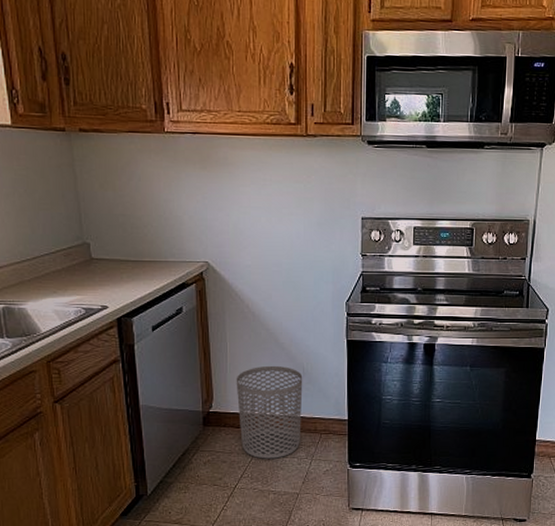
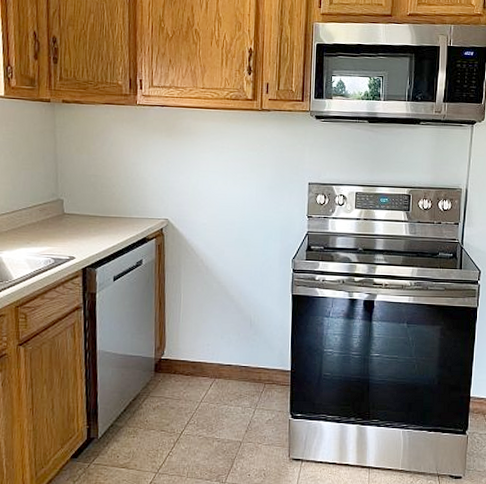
waste bin: present [236,365,303,459] -> none [187,316,250,407]

